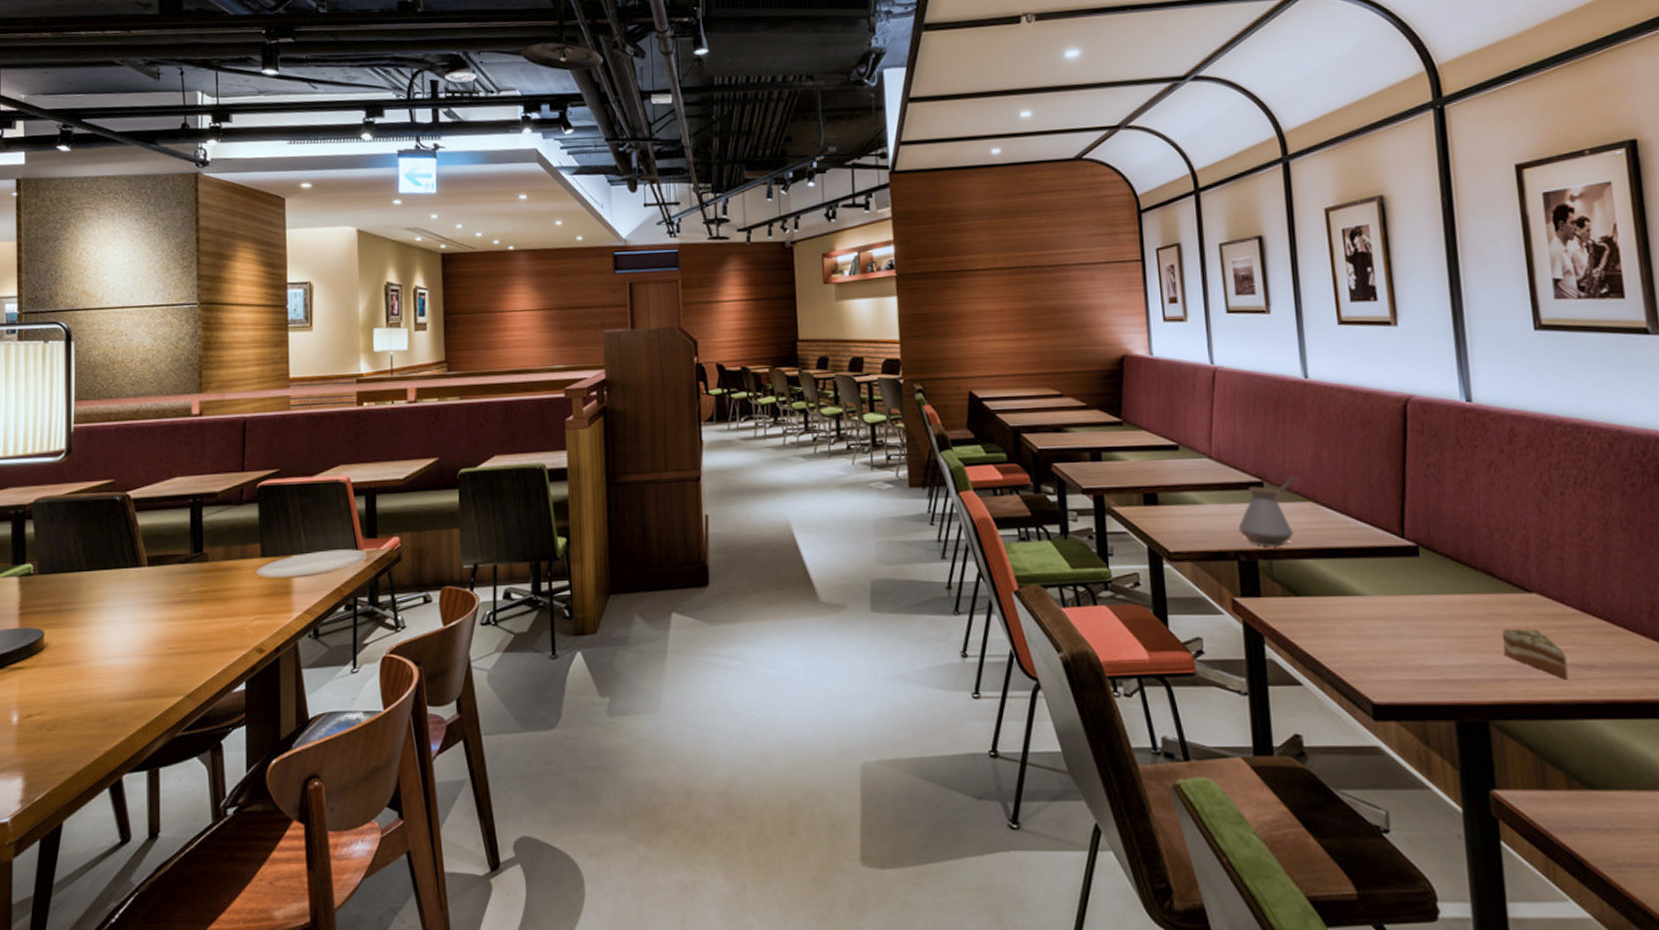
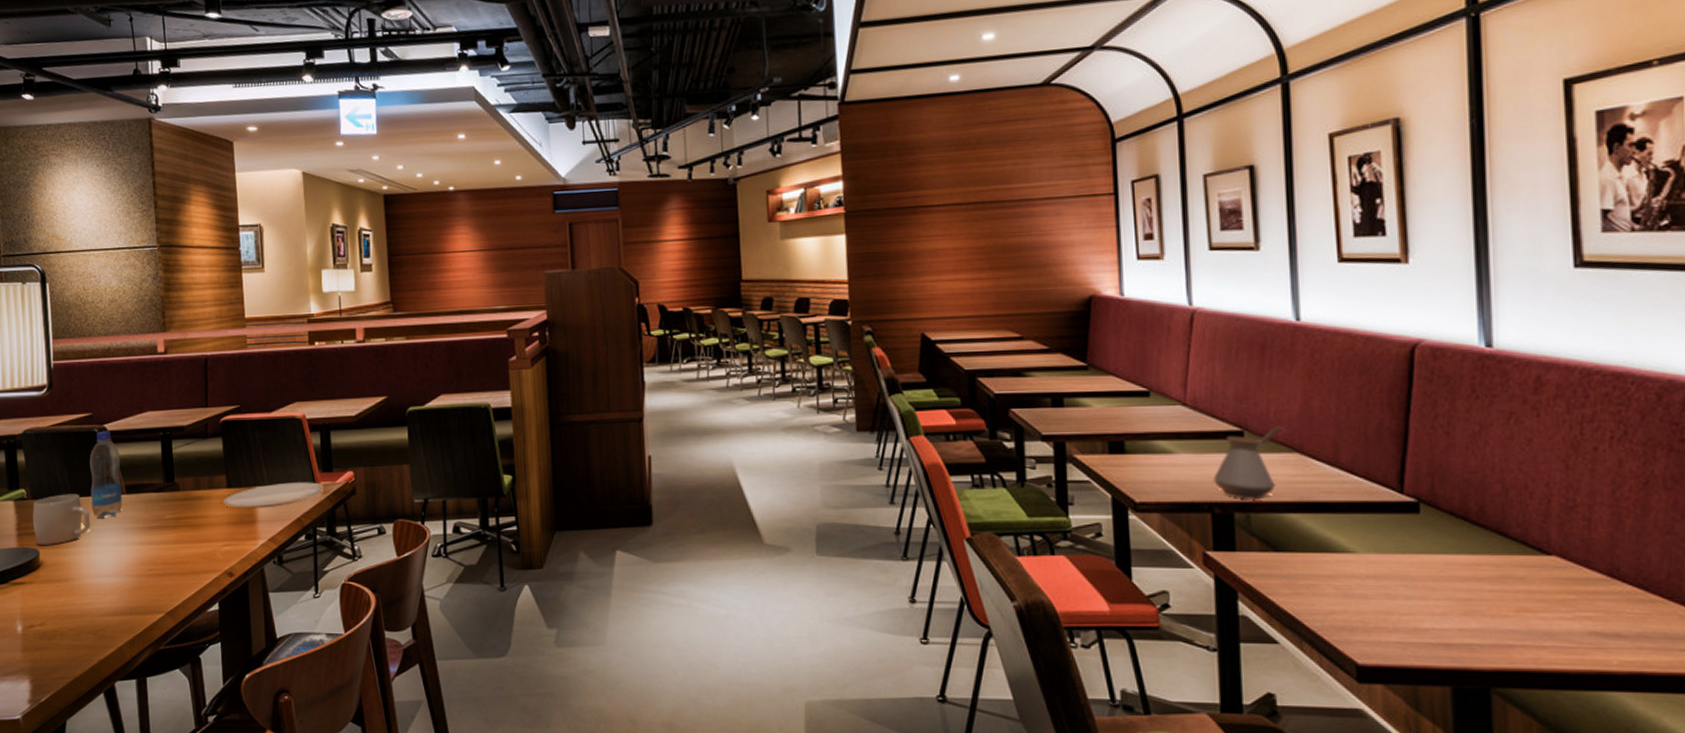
mug: none [38,567,106,625] -> present [32,494,91,545]
bottle: none [108,498,144,594] -> present [89,431,122,519]
cake slice: present [1502,629,1569,680] -> none [1512,593,1588,649]

